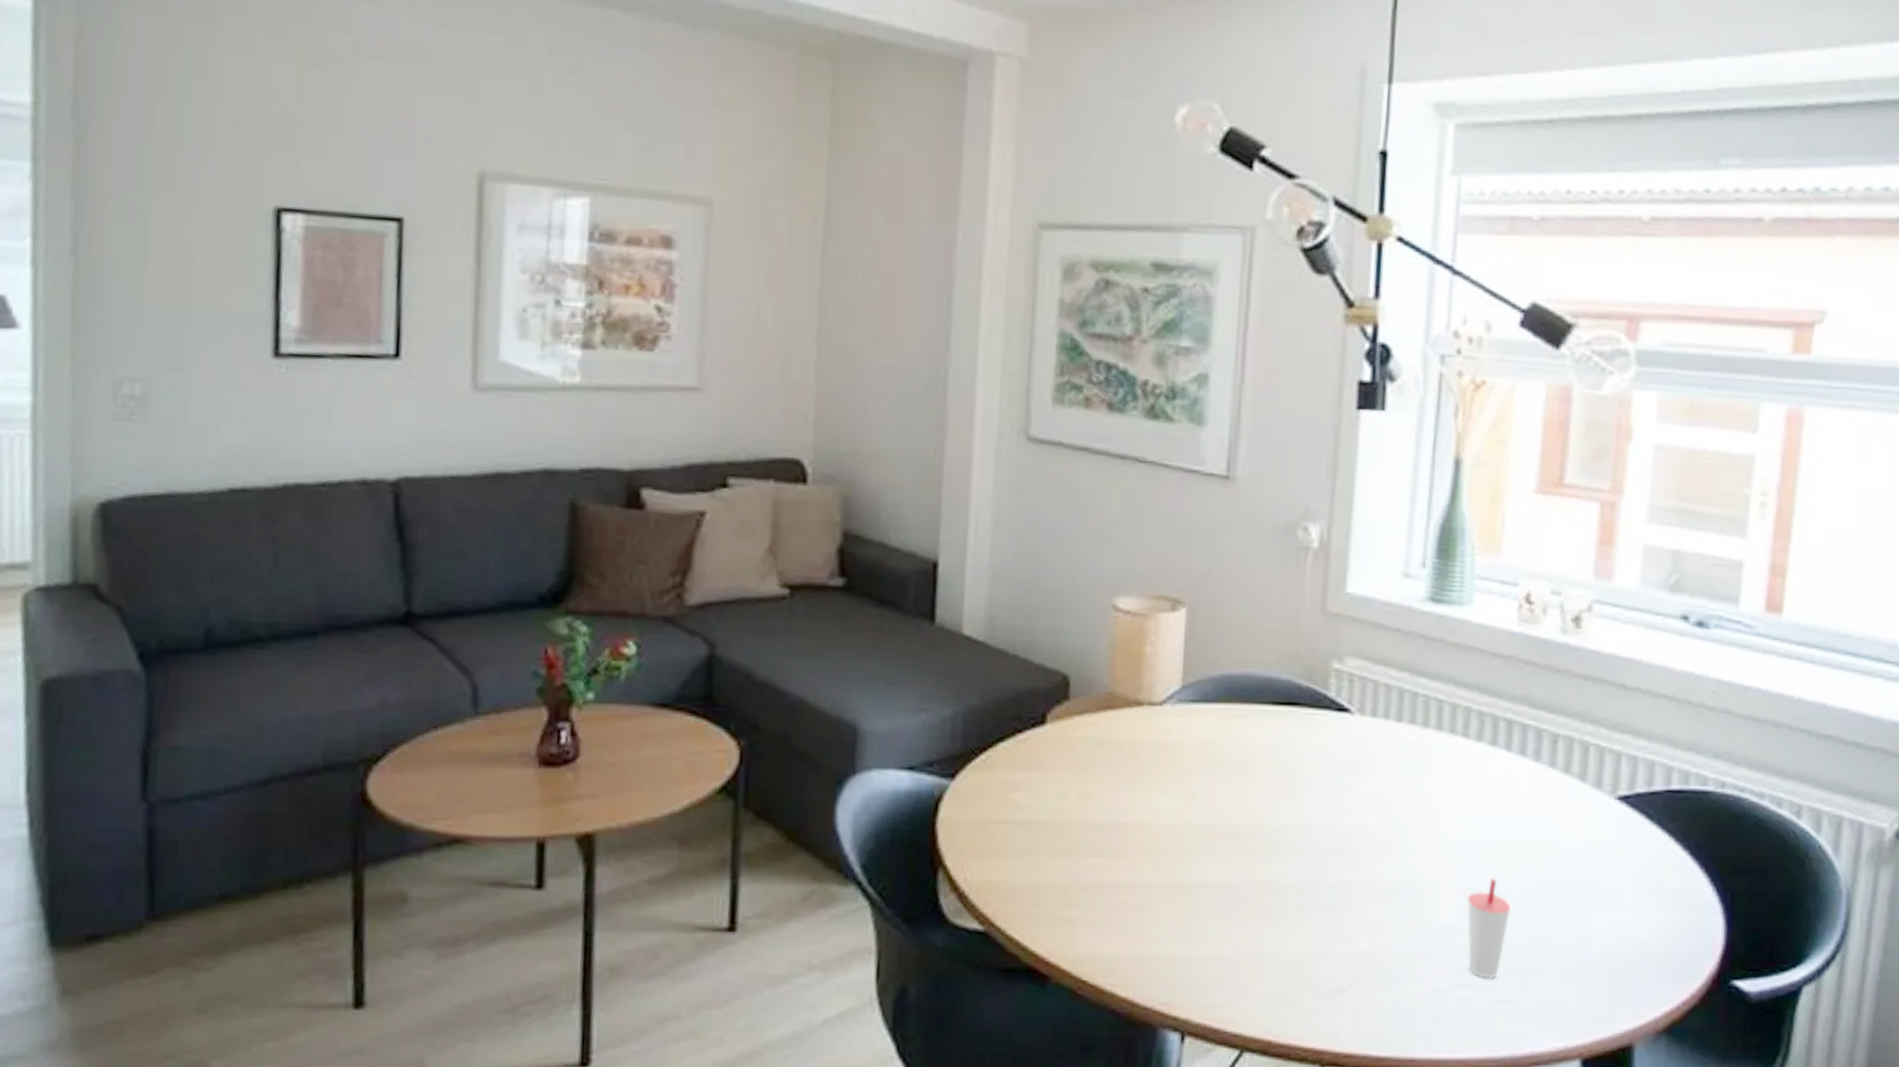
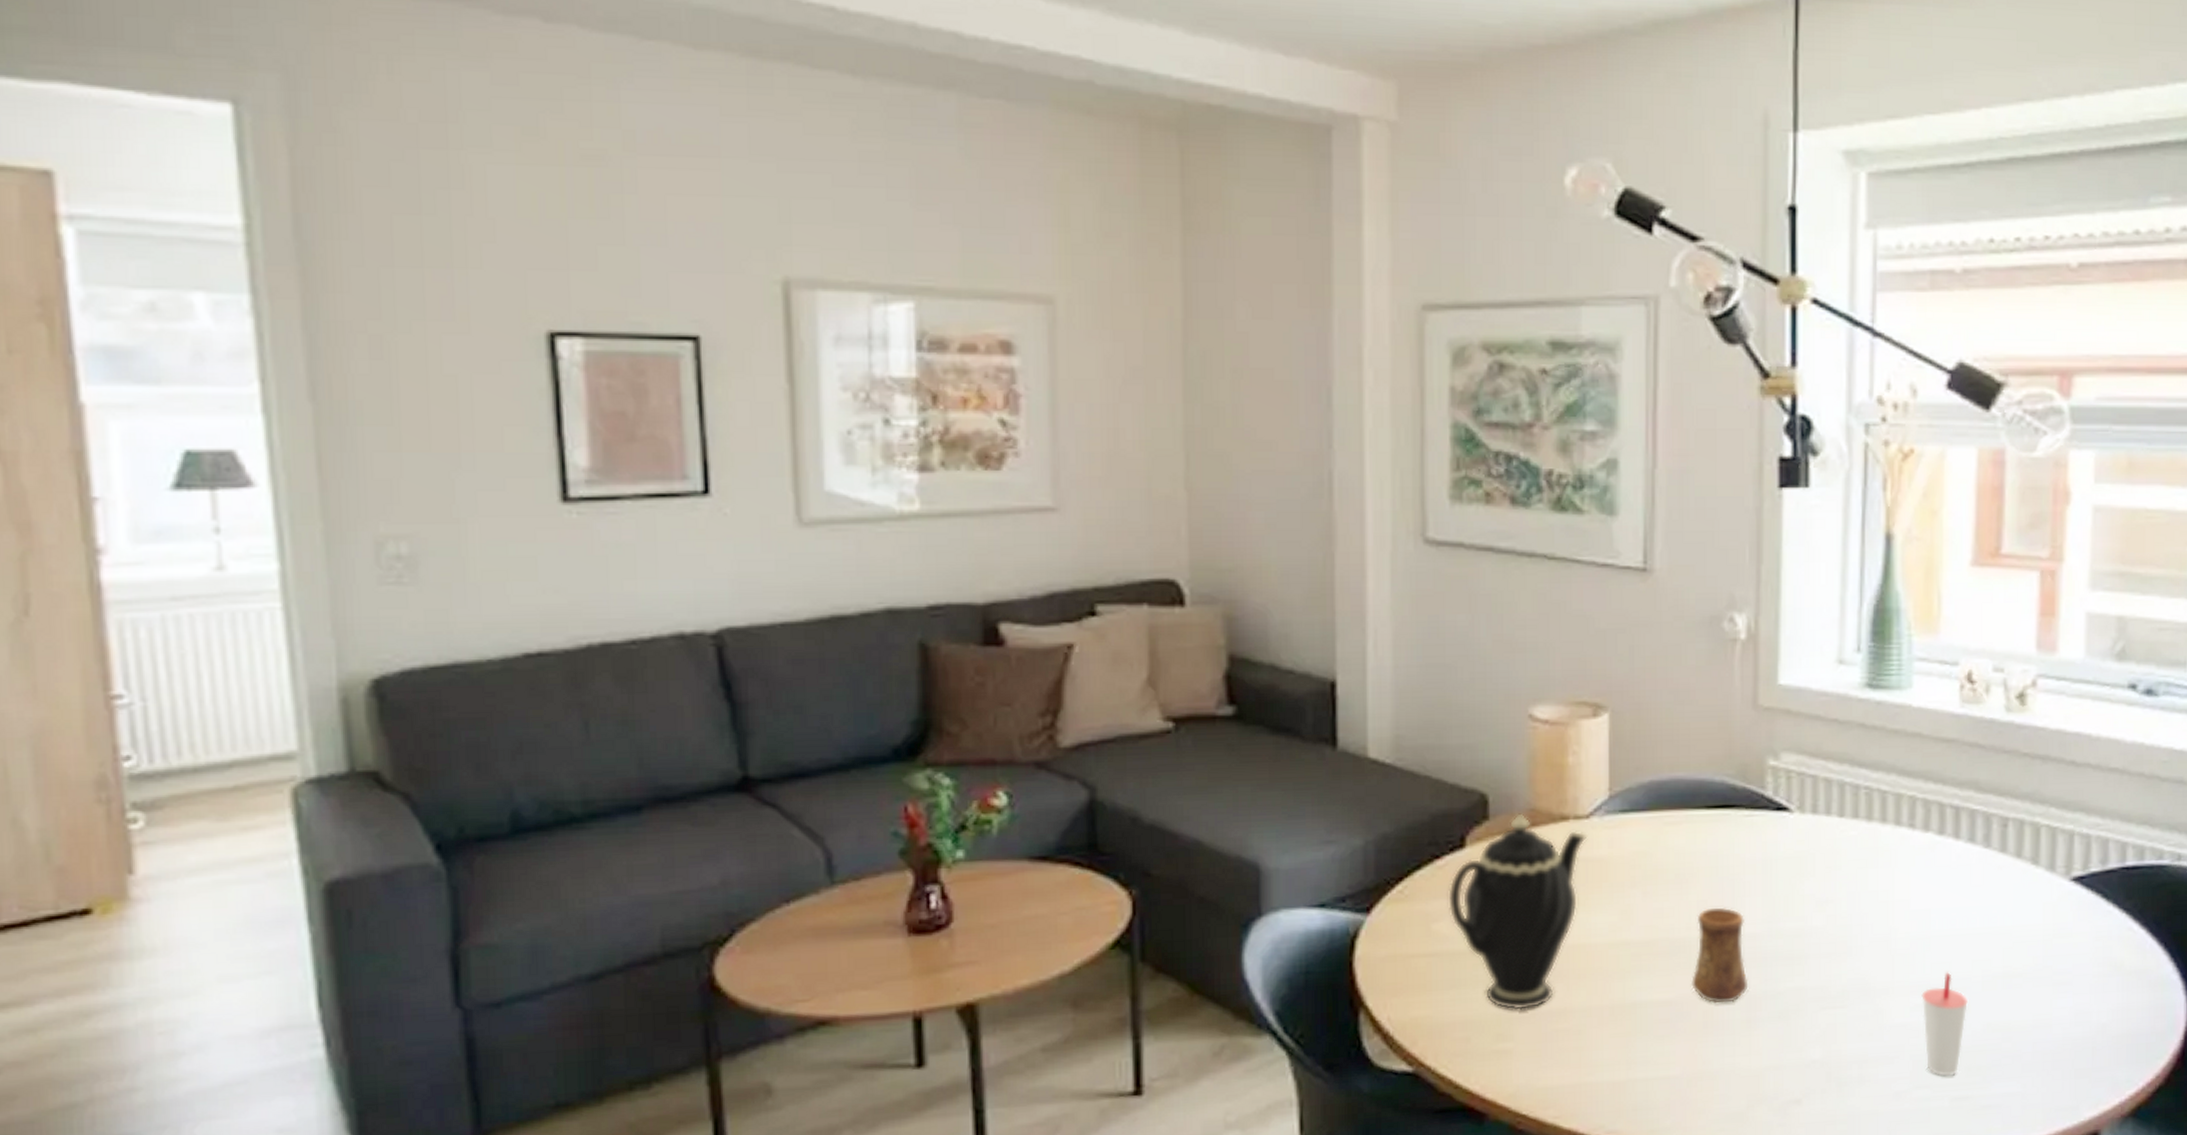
teapot: none [1026,696,1160,881] -> present [1447,813,1588,1010]
cup: none [1248,798,1303,890] -> present [1691,907,1749,1004]

